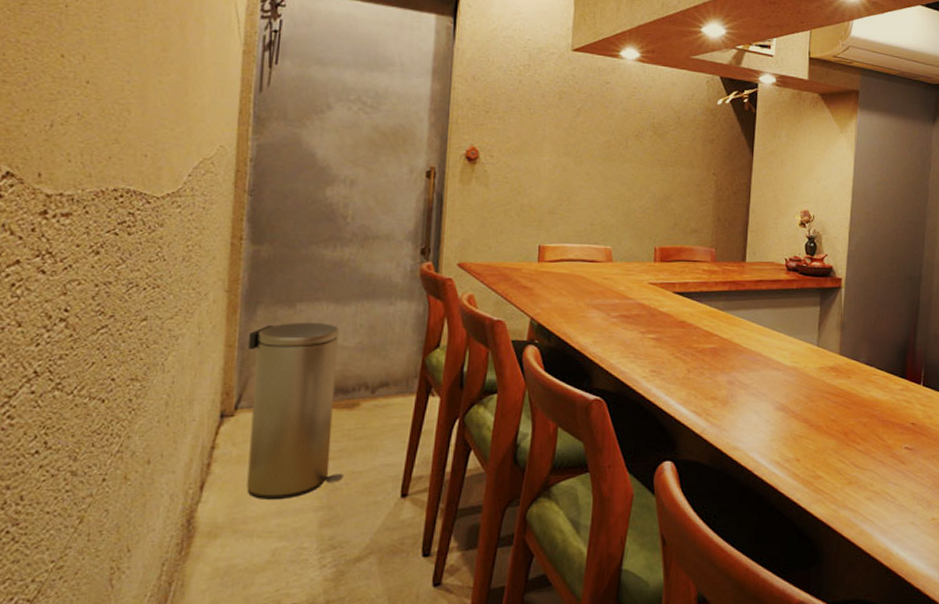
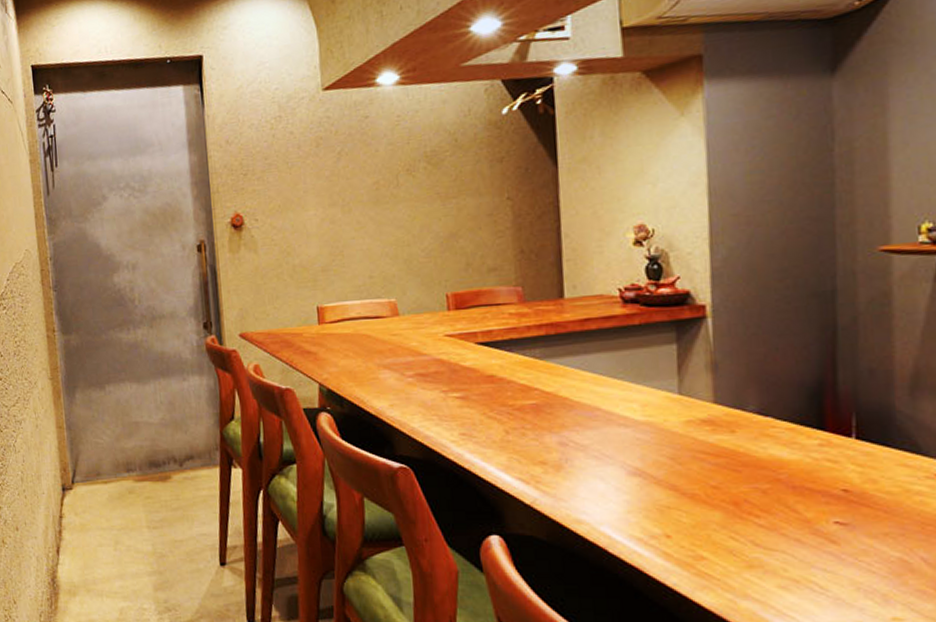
pedal bin: present [247,323,345,499] -> none [72,402,168,564]

